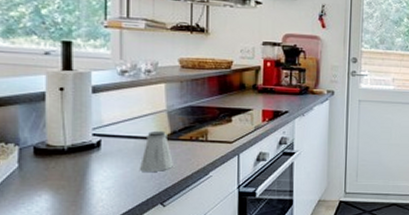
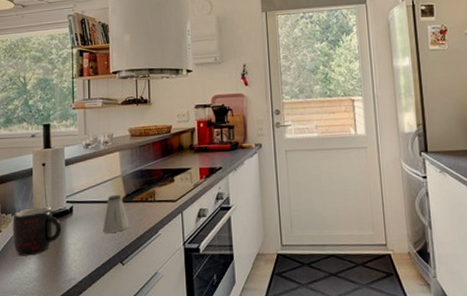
mug: none [16,138,85,193] -> present [13,207,62,257]

